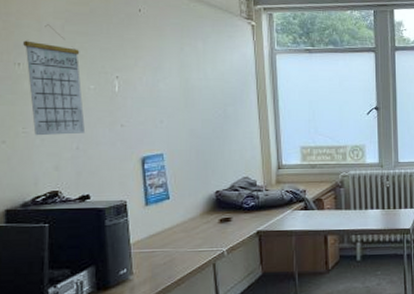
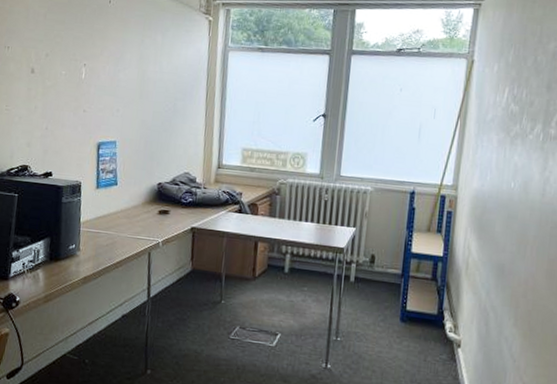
calendar: present [23,24,86,136] -> none [13,12,57,115]

